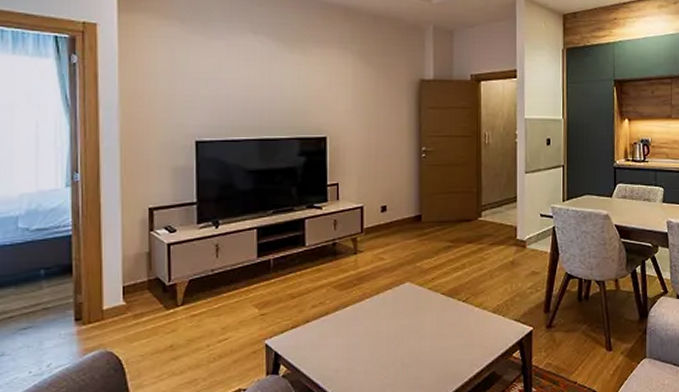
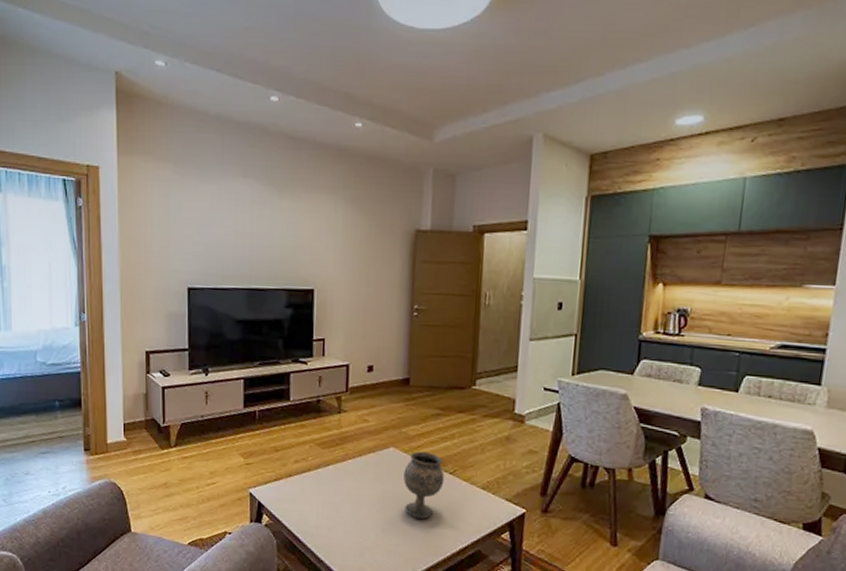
goblet: none [420,282,458,349] -> present [403,451,445,520]

